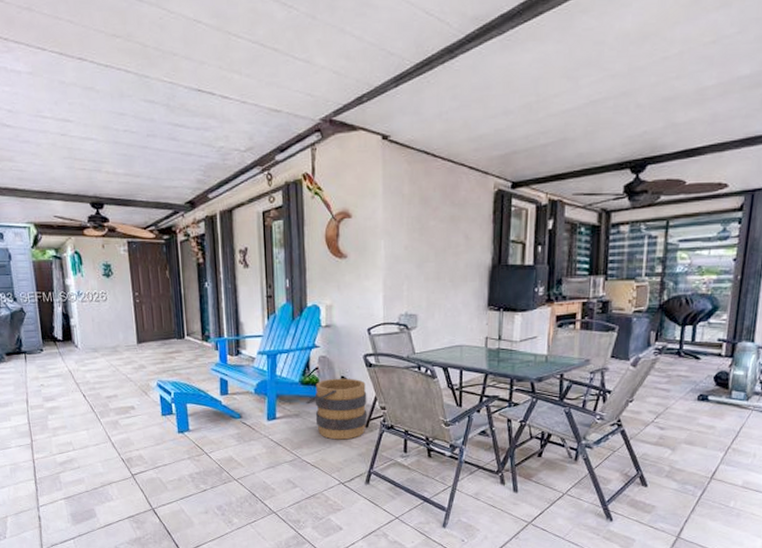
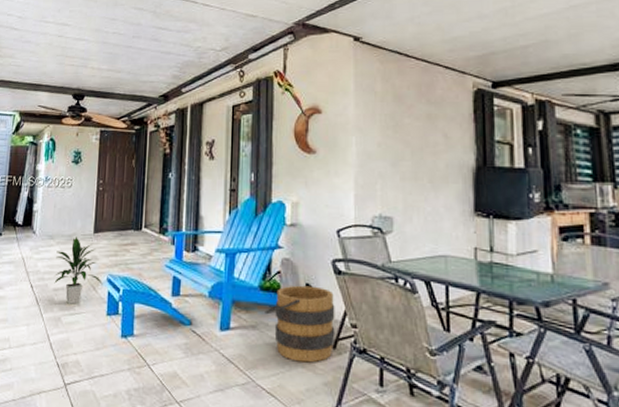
indoor plant: none [103,348,154,409] -> present [54,237,103,304]

